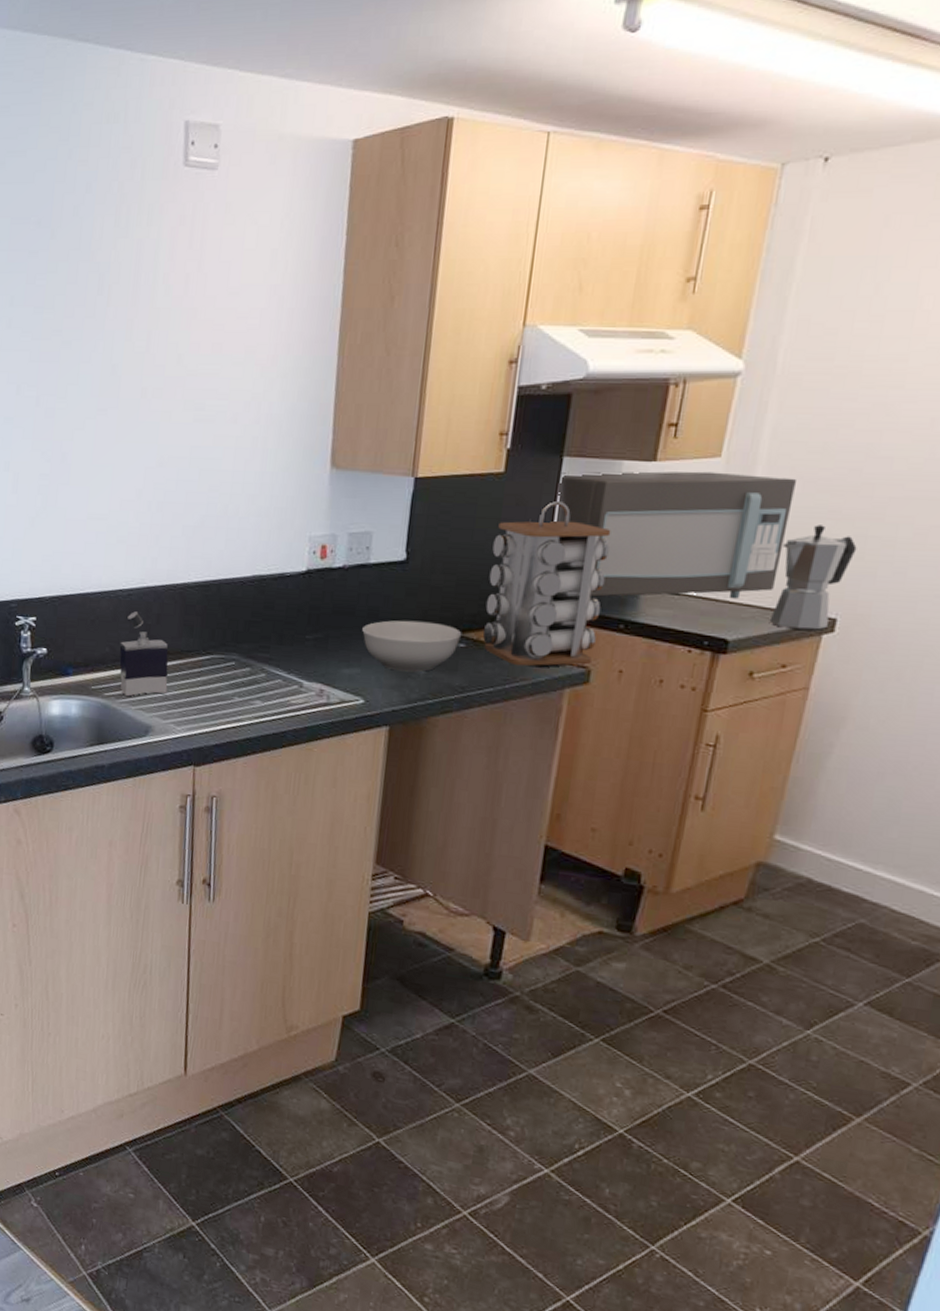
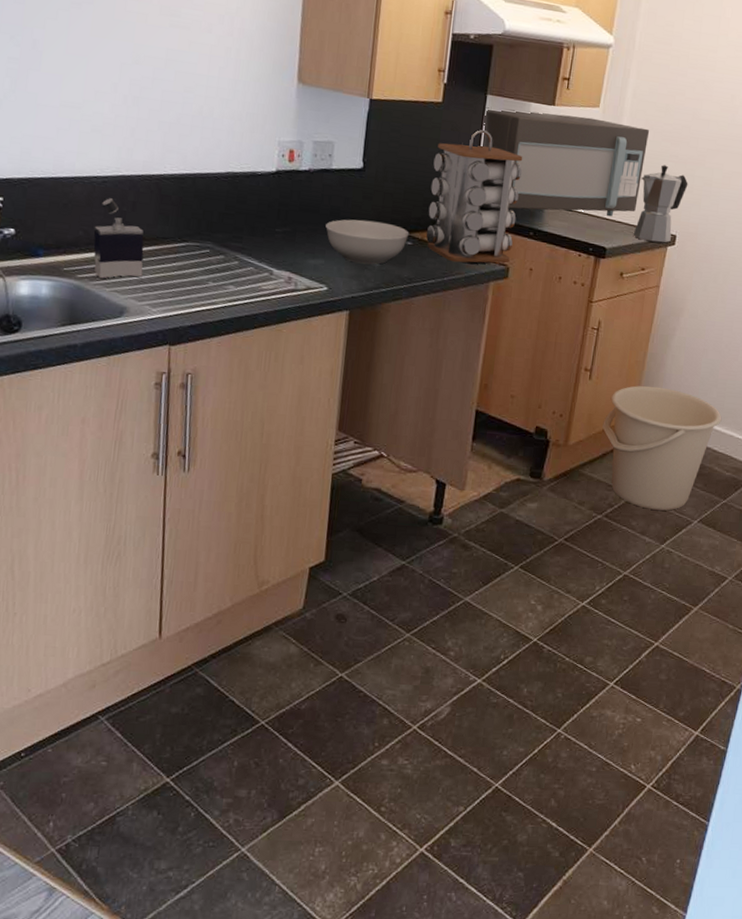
bucket: none [719,819,907,987] -> present [602,385,722,511]

